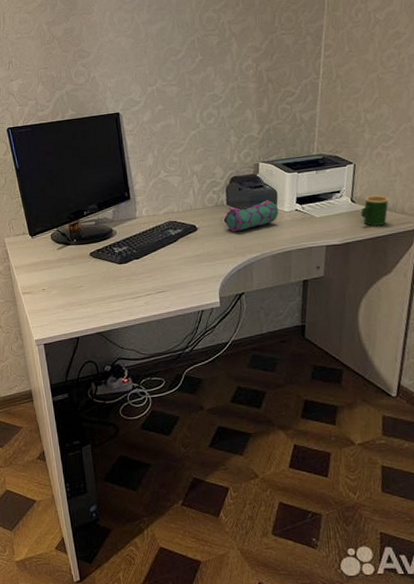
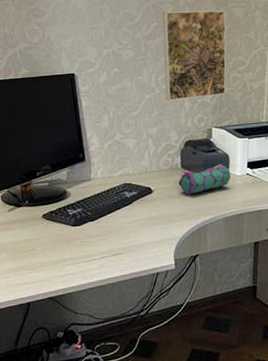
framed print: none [207,38,275,136] -> present [162,10,227,101]

